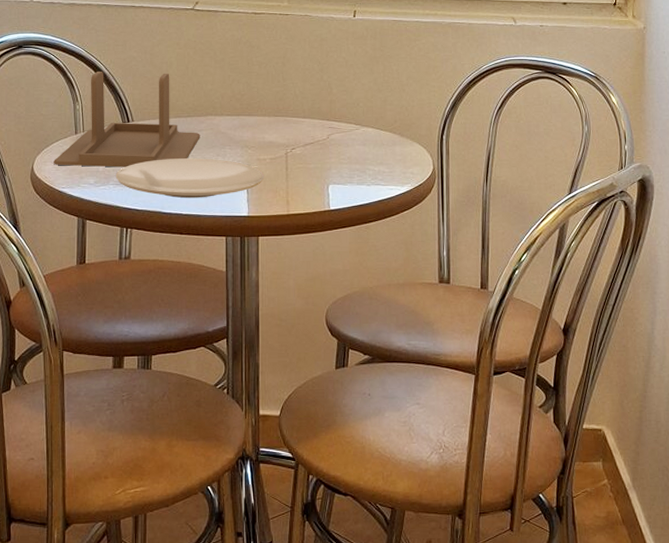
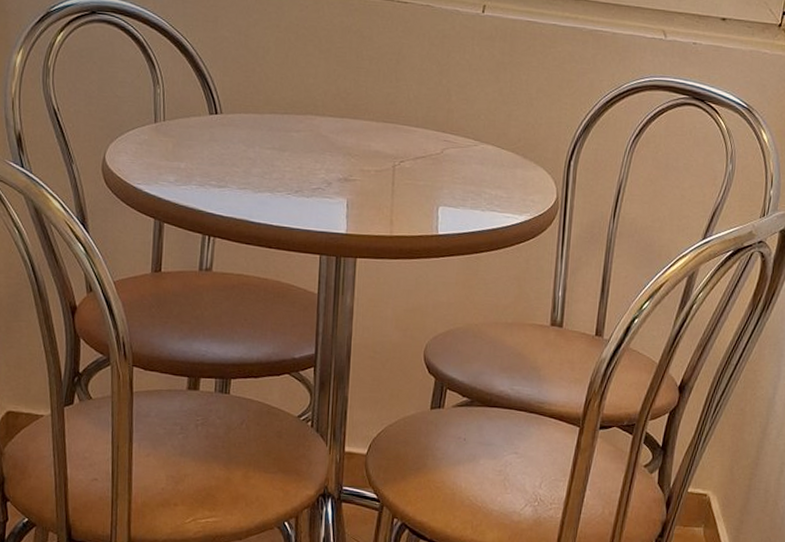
napkin holder: present [54,71,200,167] -> none [129,50,298,166]
plate: present [115,158,265,199] -> none [199,160,368,209]

